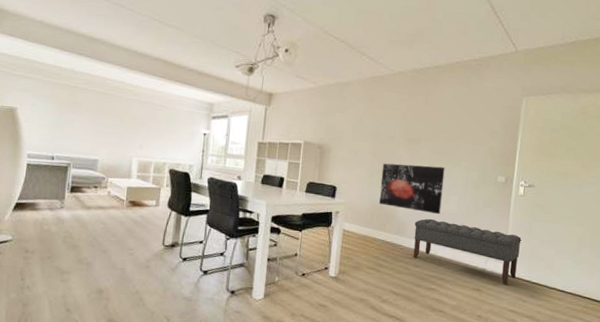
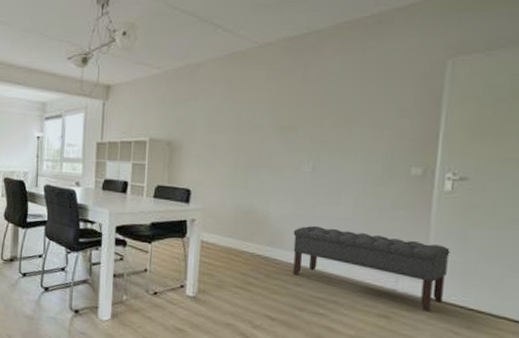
wall art: present [378,163,445,215] -> none [244,158,334,221]

